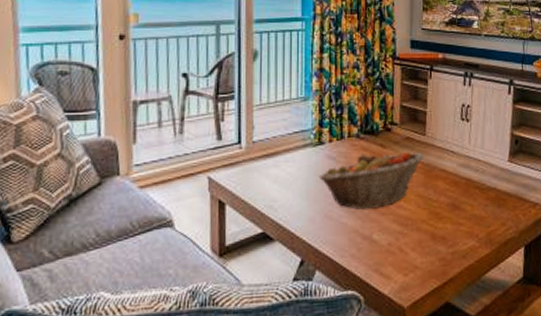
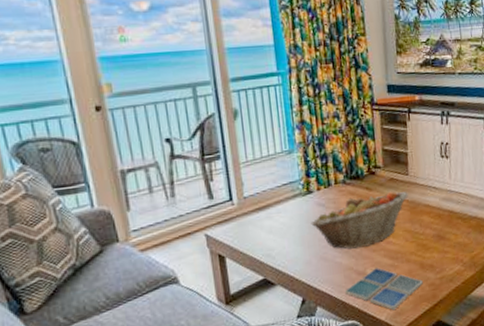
drink coaster: none [347,234,433,285] -> present [344,268,423,311]

